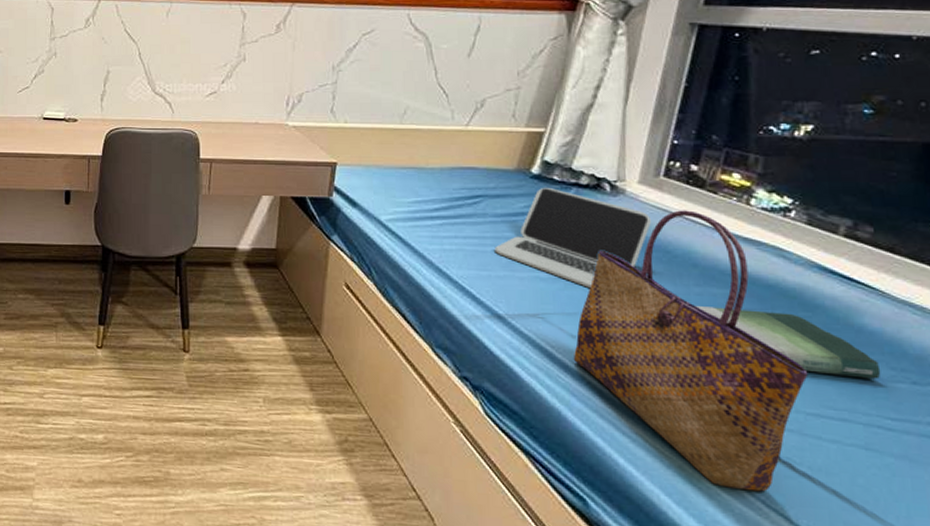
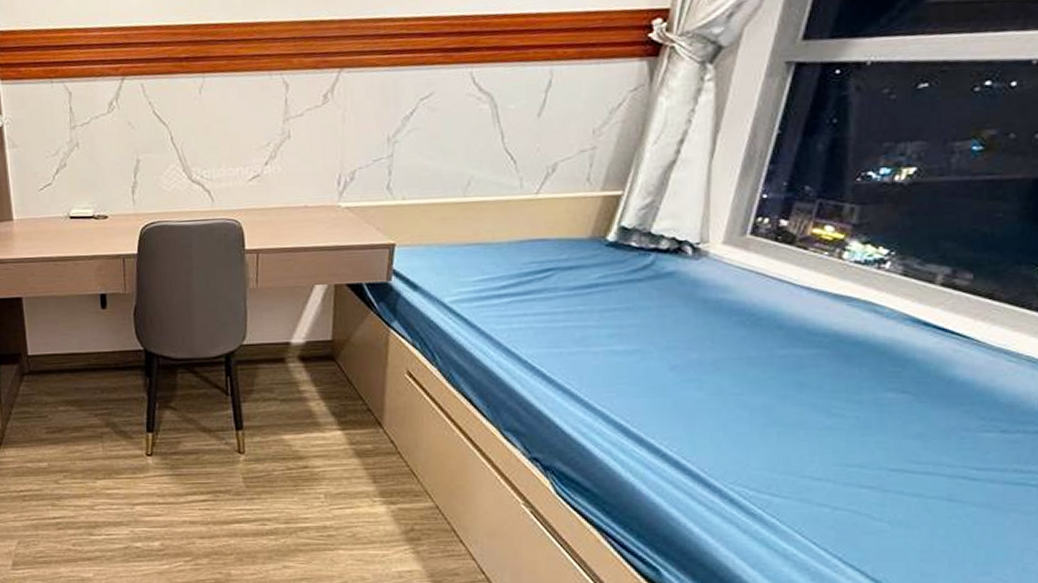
laptop: present [494,187,651,288] -> none [567,254,735,358]
tote bag: present [573,210,808,492] -> none [648,269,894,549]
book: present [695,306,881,379] -> none [778,368,970,431]

